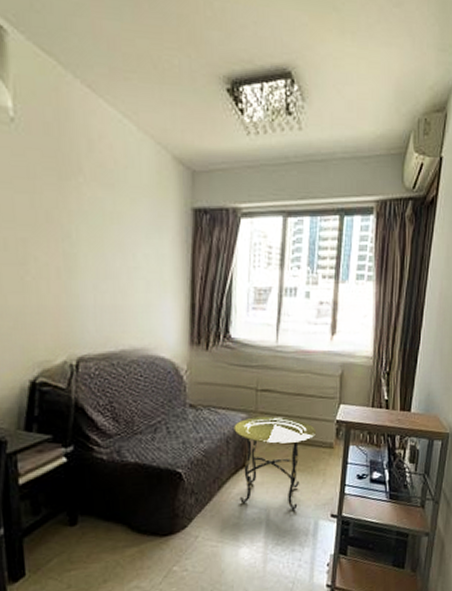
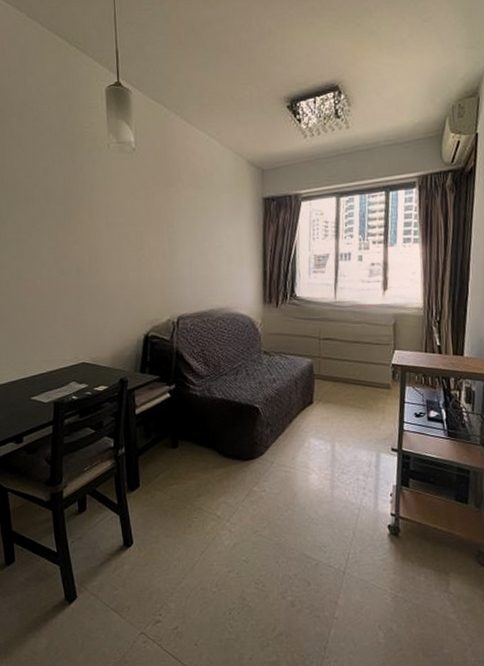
side table: present [234,416,317,510] -> none [301,360,374,443]

